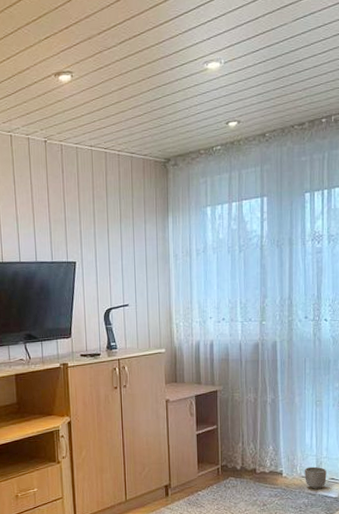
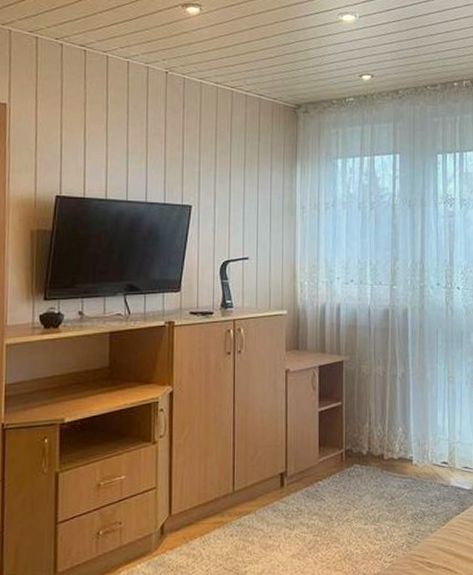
planter: present [305,466,327,490] -> none [436,453,460,481]

